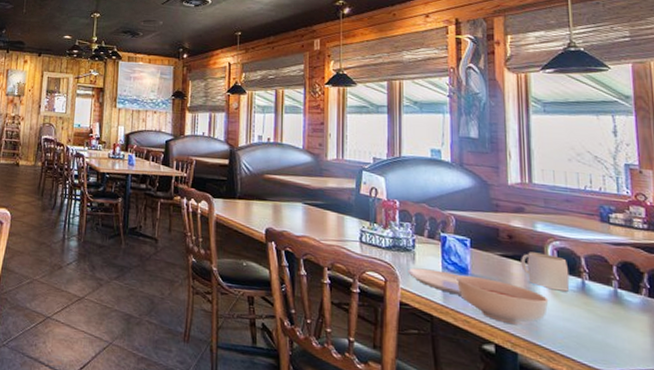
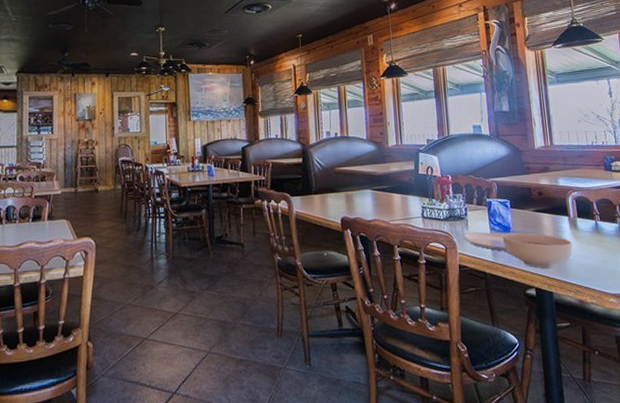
mug: present [521,251,570,292] -> none [549,204,587,234]

